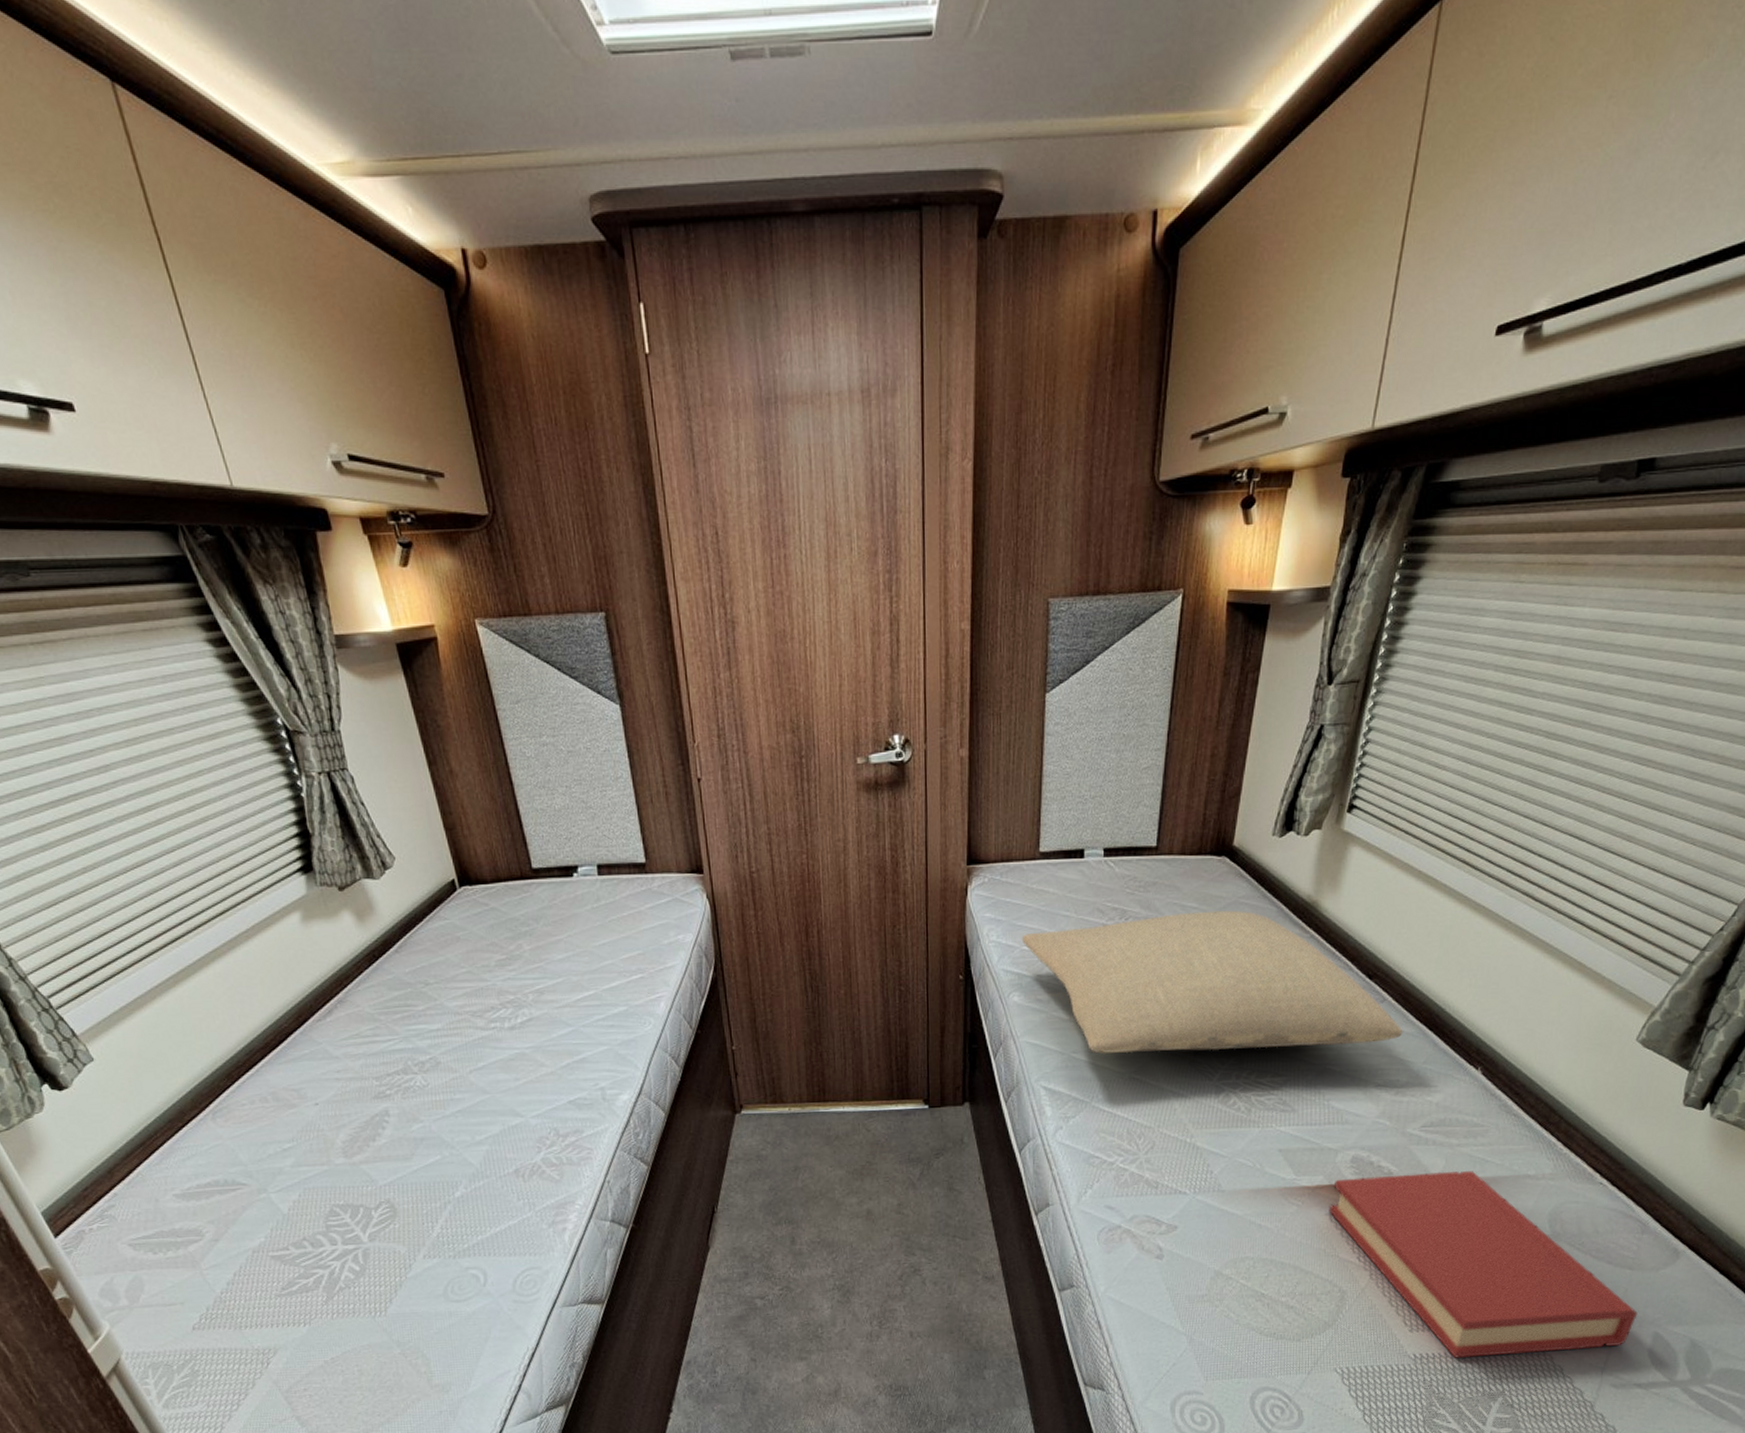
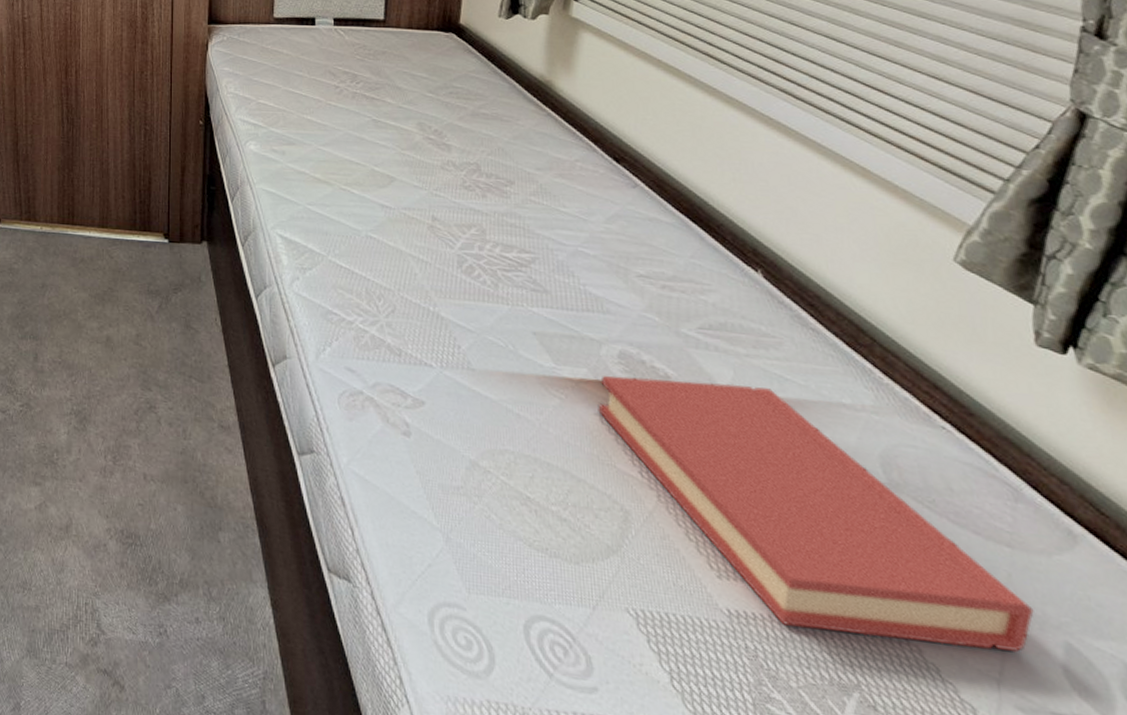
pillow: present [1021,910,1403,1054] -> none [257,81,662,229]

